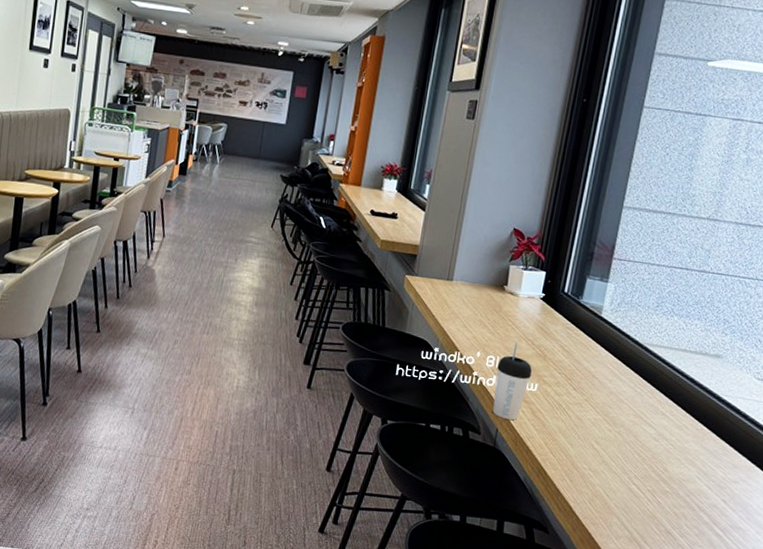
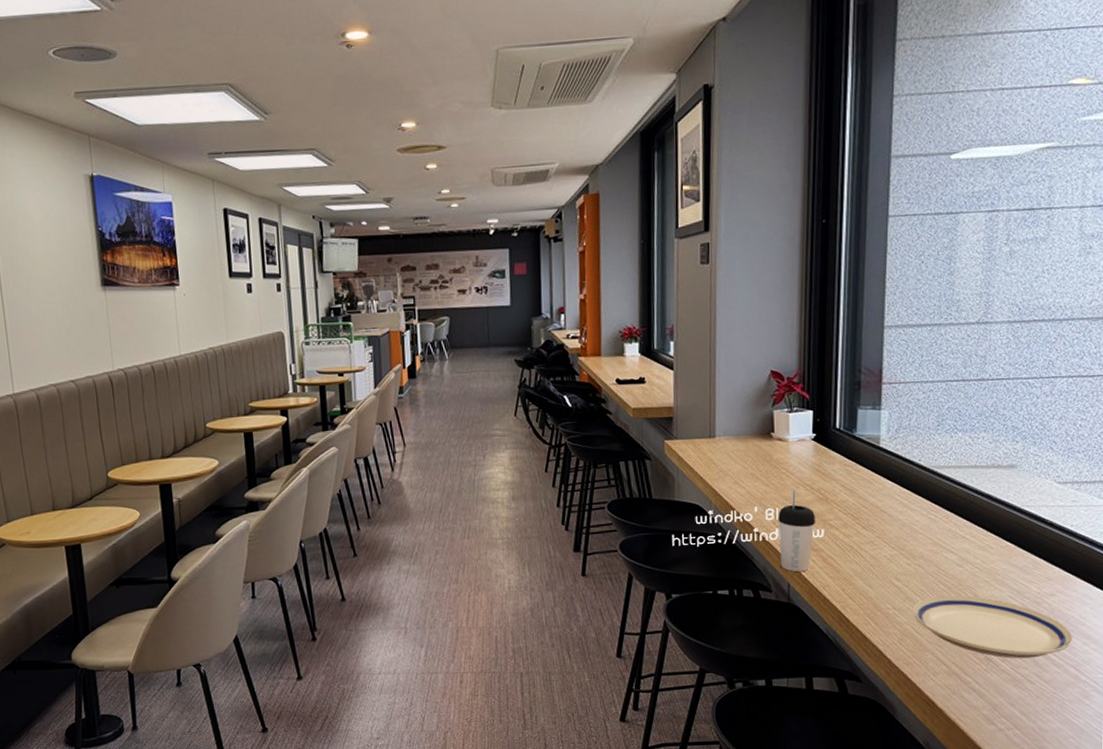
plate: none [606,464,749,538] -> present [912,595,1073,659]

